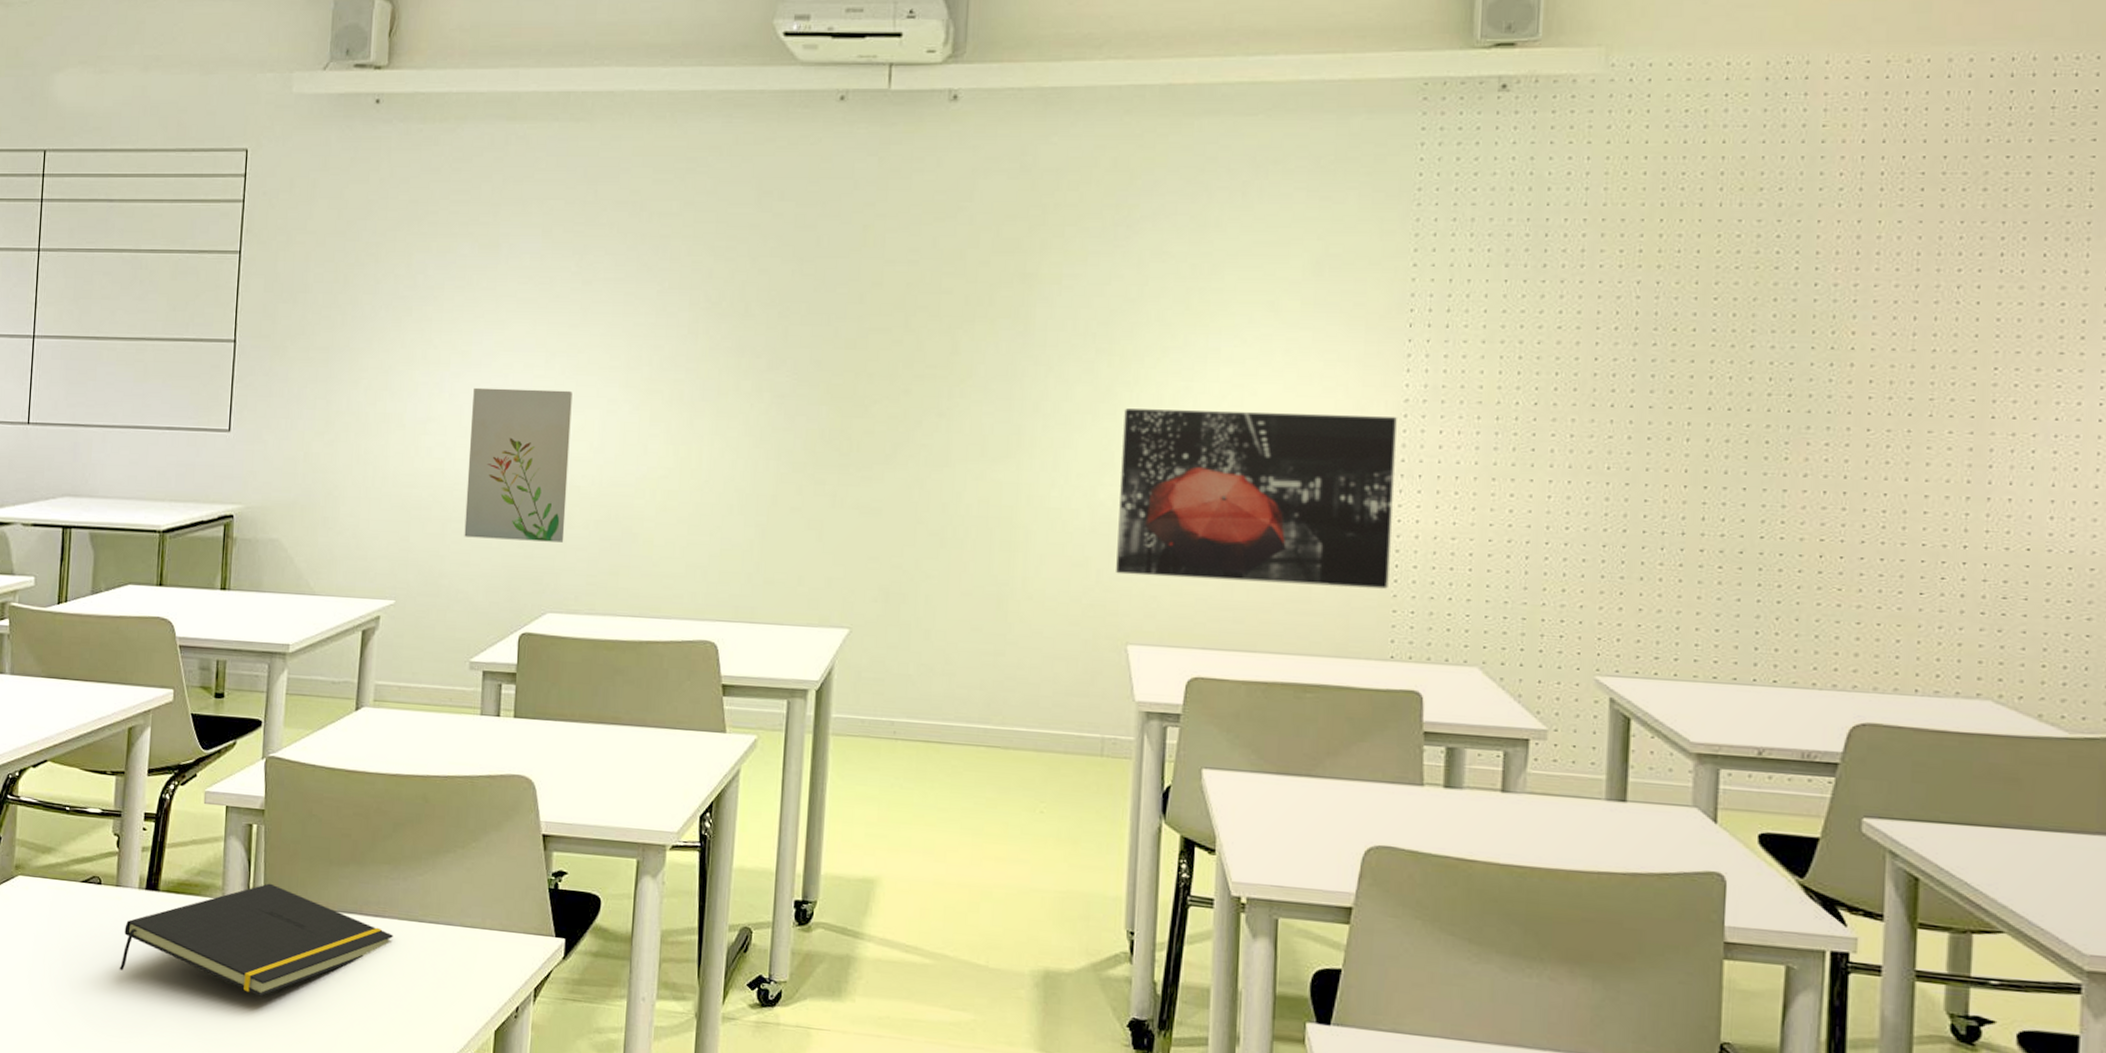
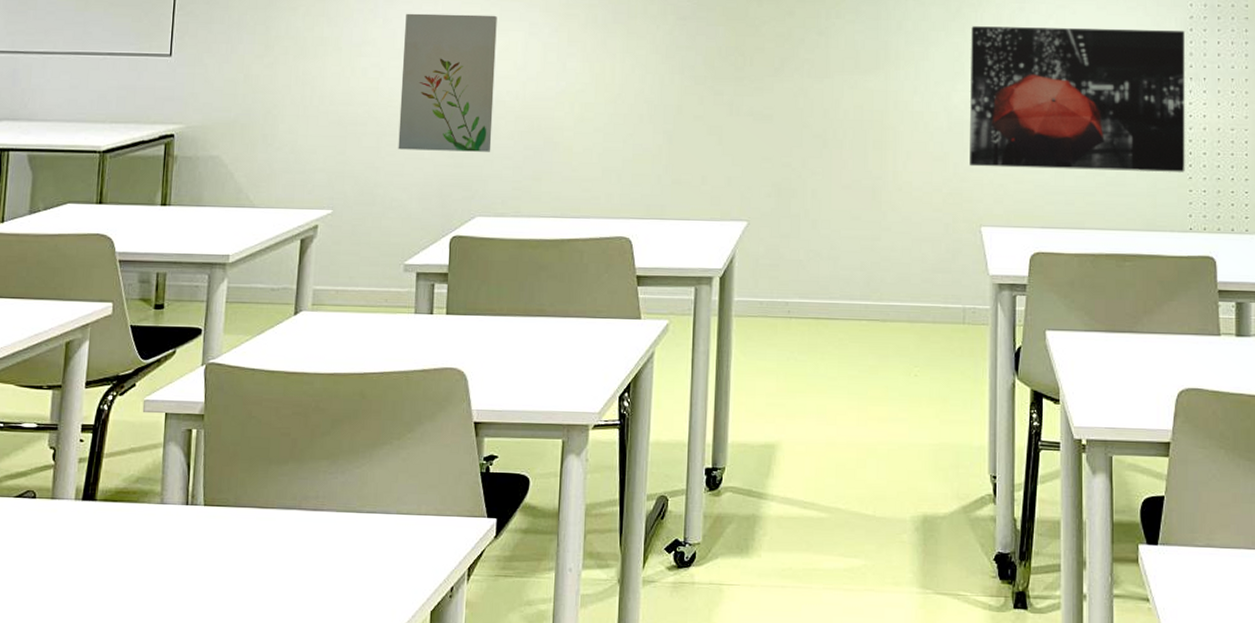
notepad: present [119,883,393,997] -> none [53,485,332,597]

